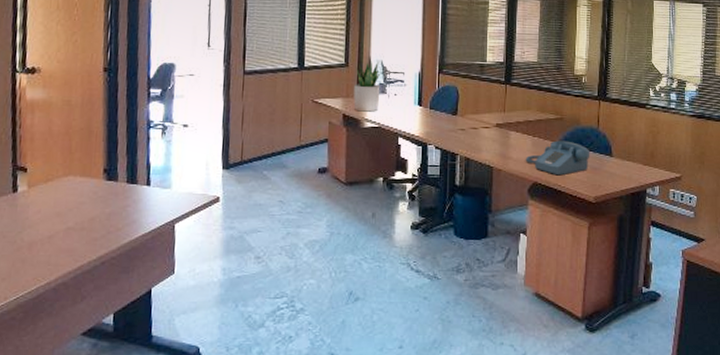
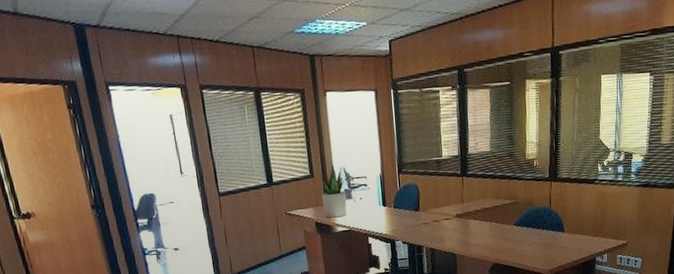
telephone: present [525,140,590,176] -> none [485,222,544,255]

